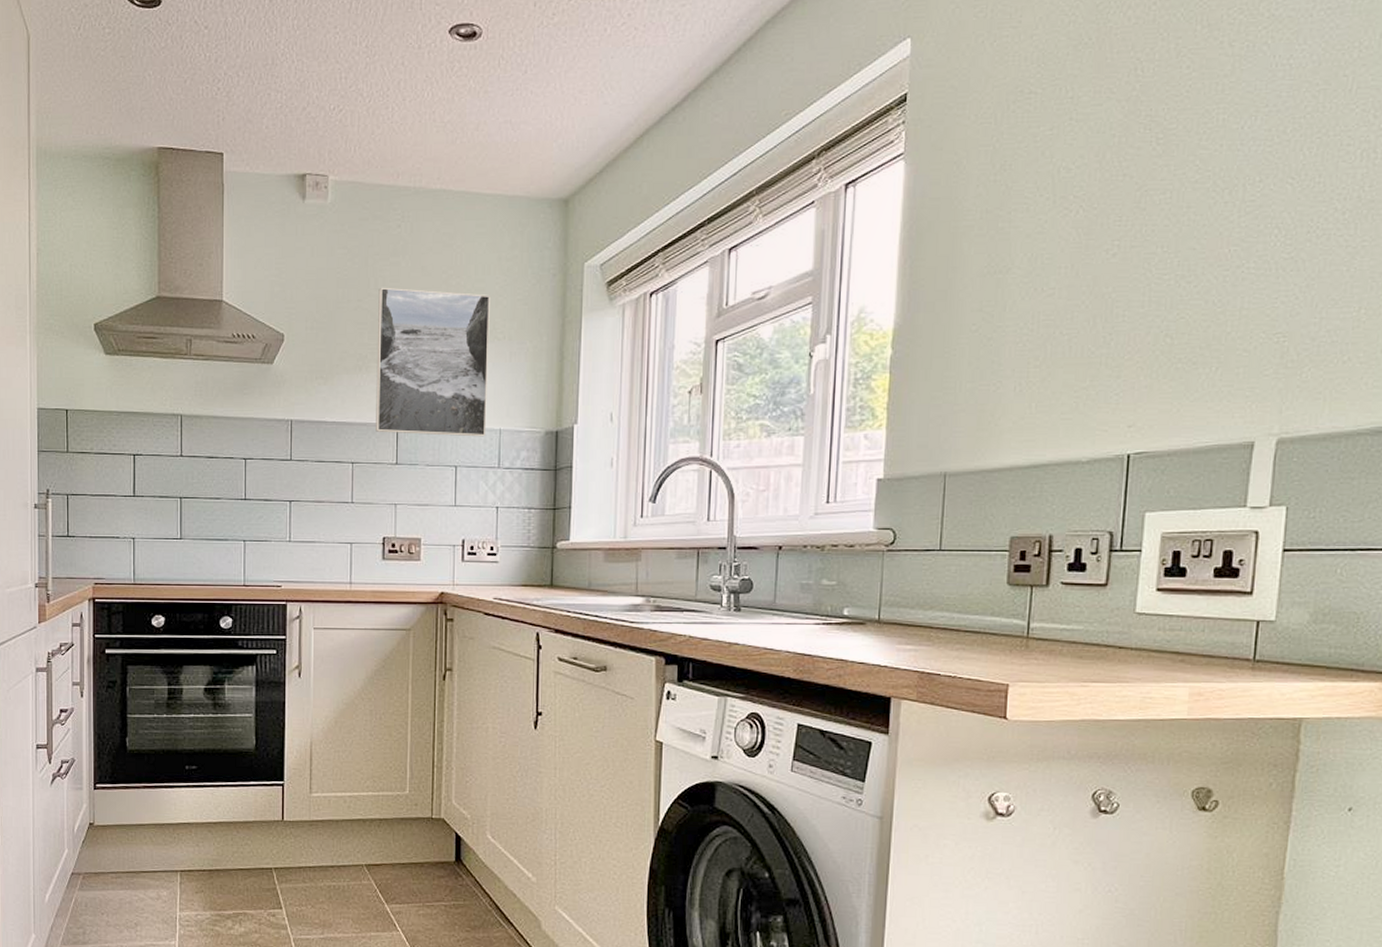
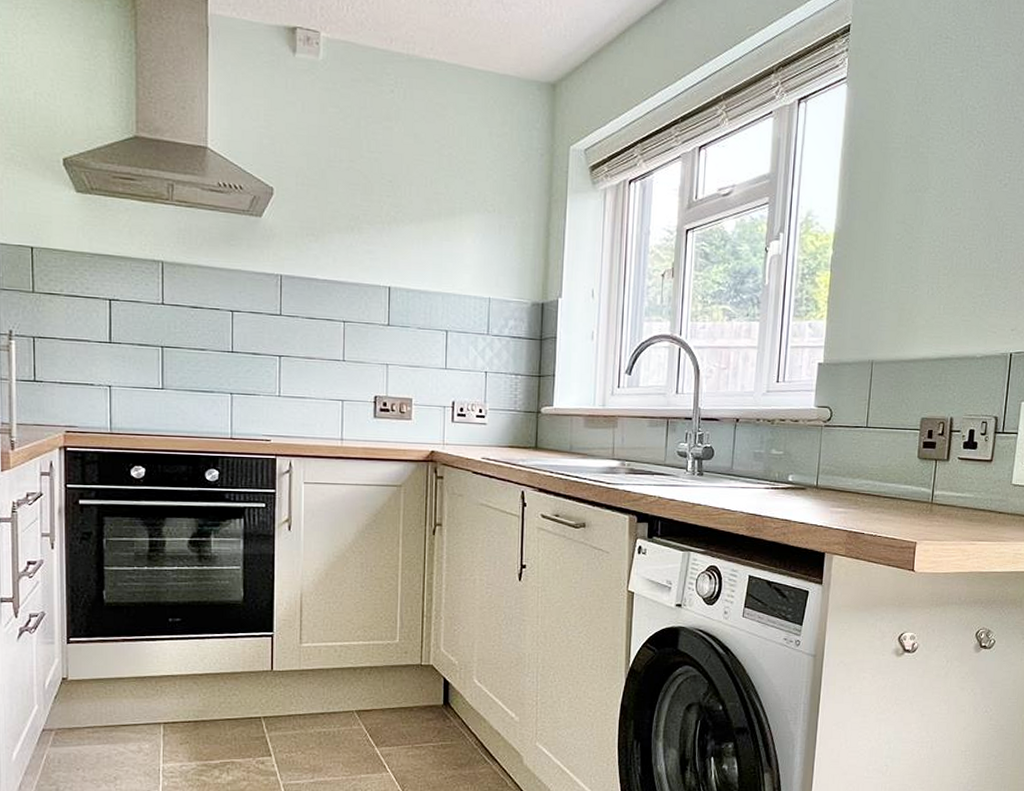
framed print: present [376,287,490,437] -> none [368,150,481,304]

